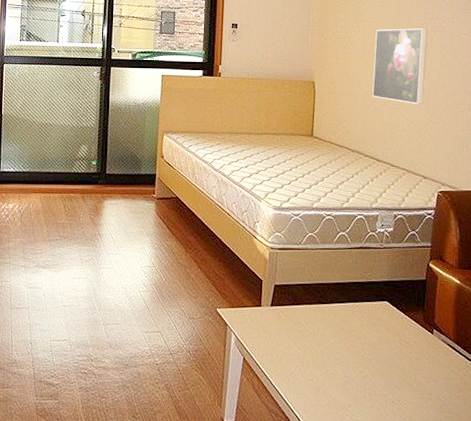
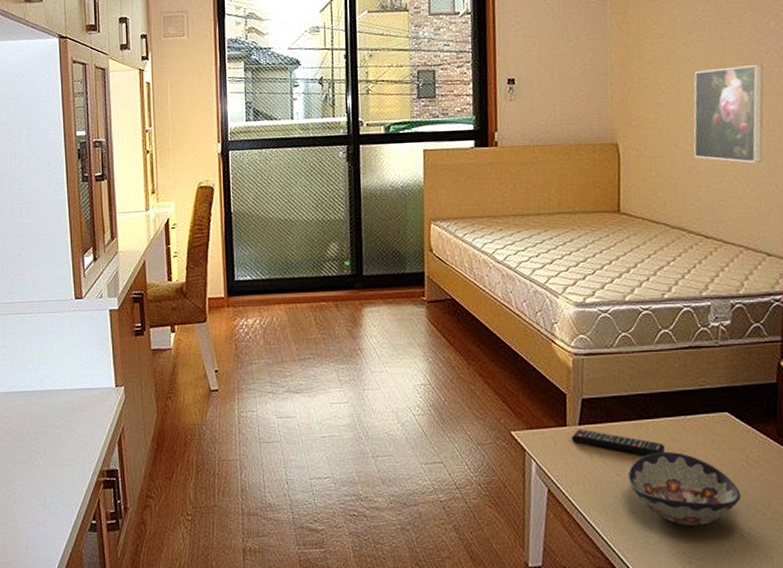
remote control: none [265,309,338,334] -> present [572,429,666,456]
decorative bowl: none [307,331,394,393] -> present [627,452,741,526]

